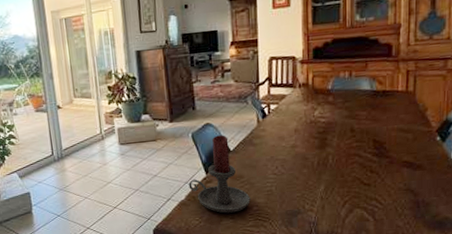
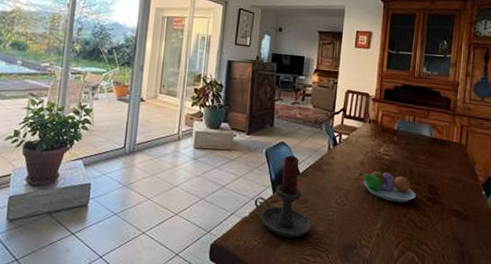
fruit bowl: none [294,132,360,164] -> present [358,168,416,203]

